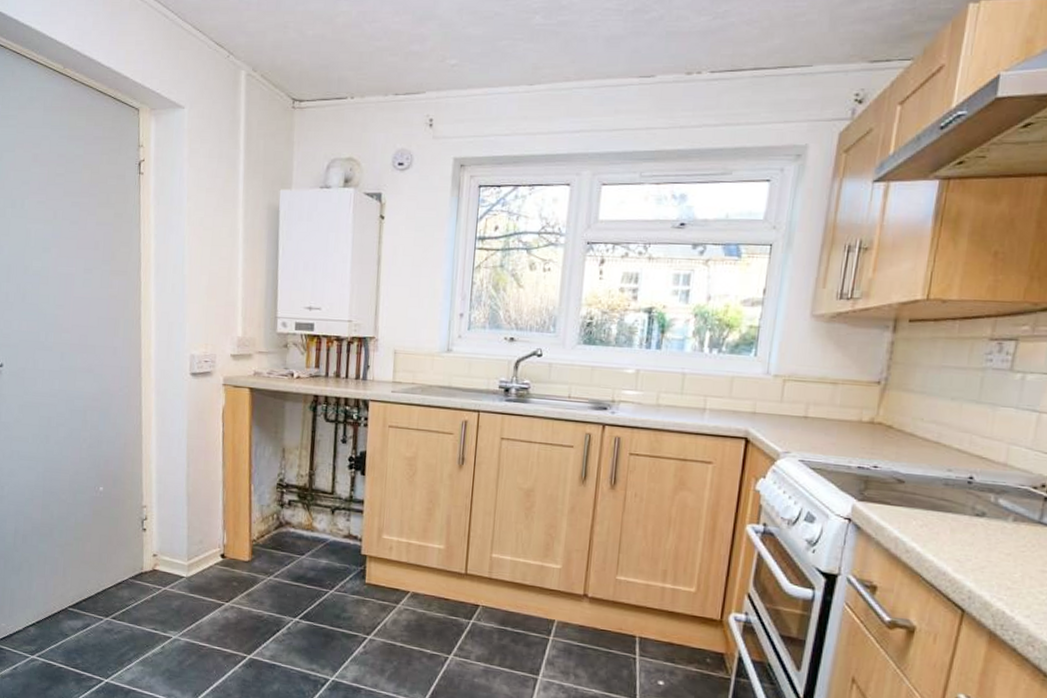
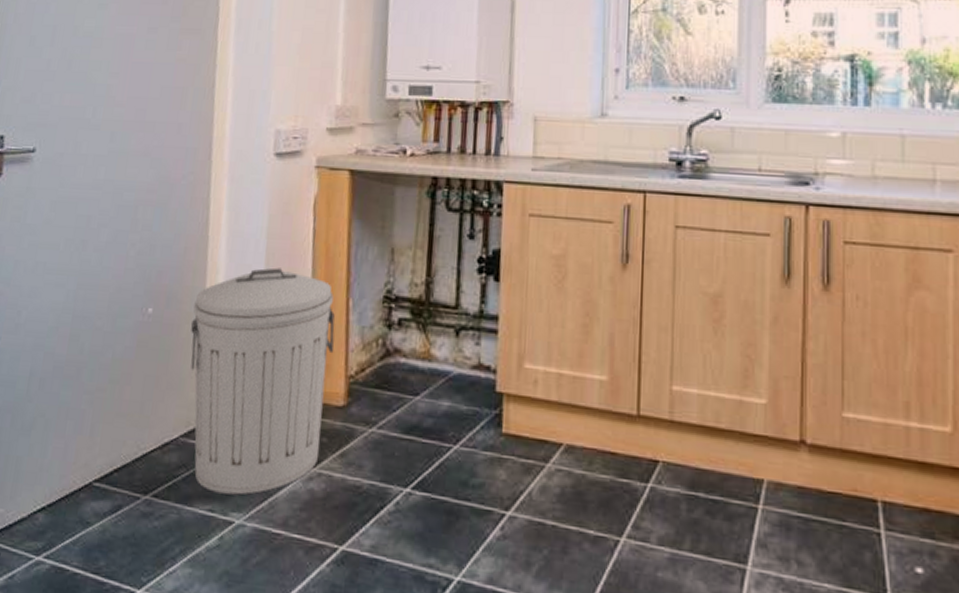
trash can: none [132,460,241,620] -> present [190,267,335,495]

